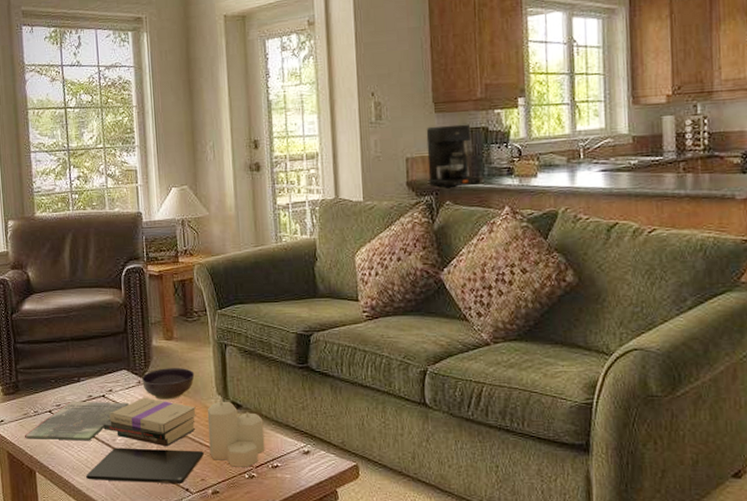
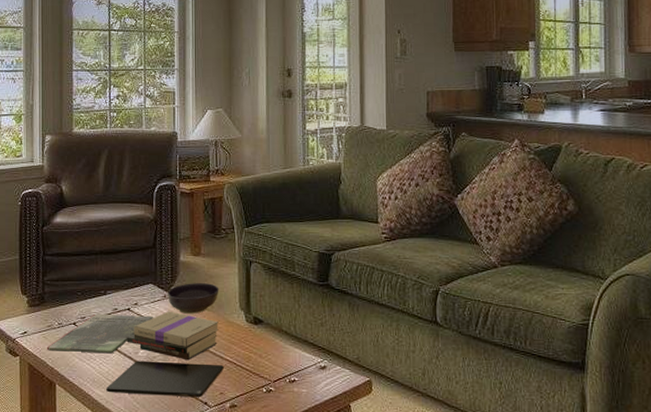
candle: present [207,397,265,467] -> none [229,312,284,381]
coffee maker: present [427,124,480,189] -> none [447,63,493,121]

